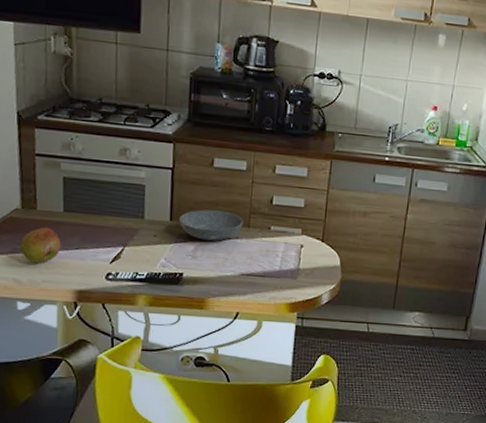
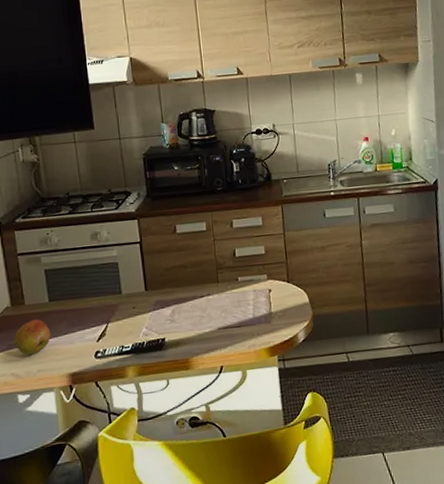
bowl: present [178,209,244,241] -> none [152,272,213,303]

